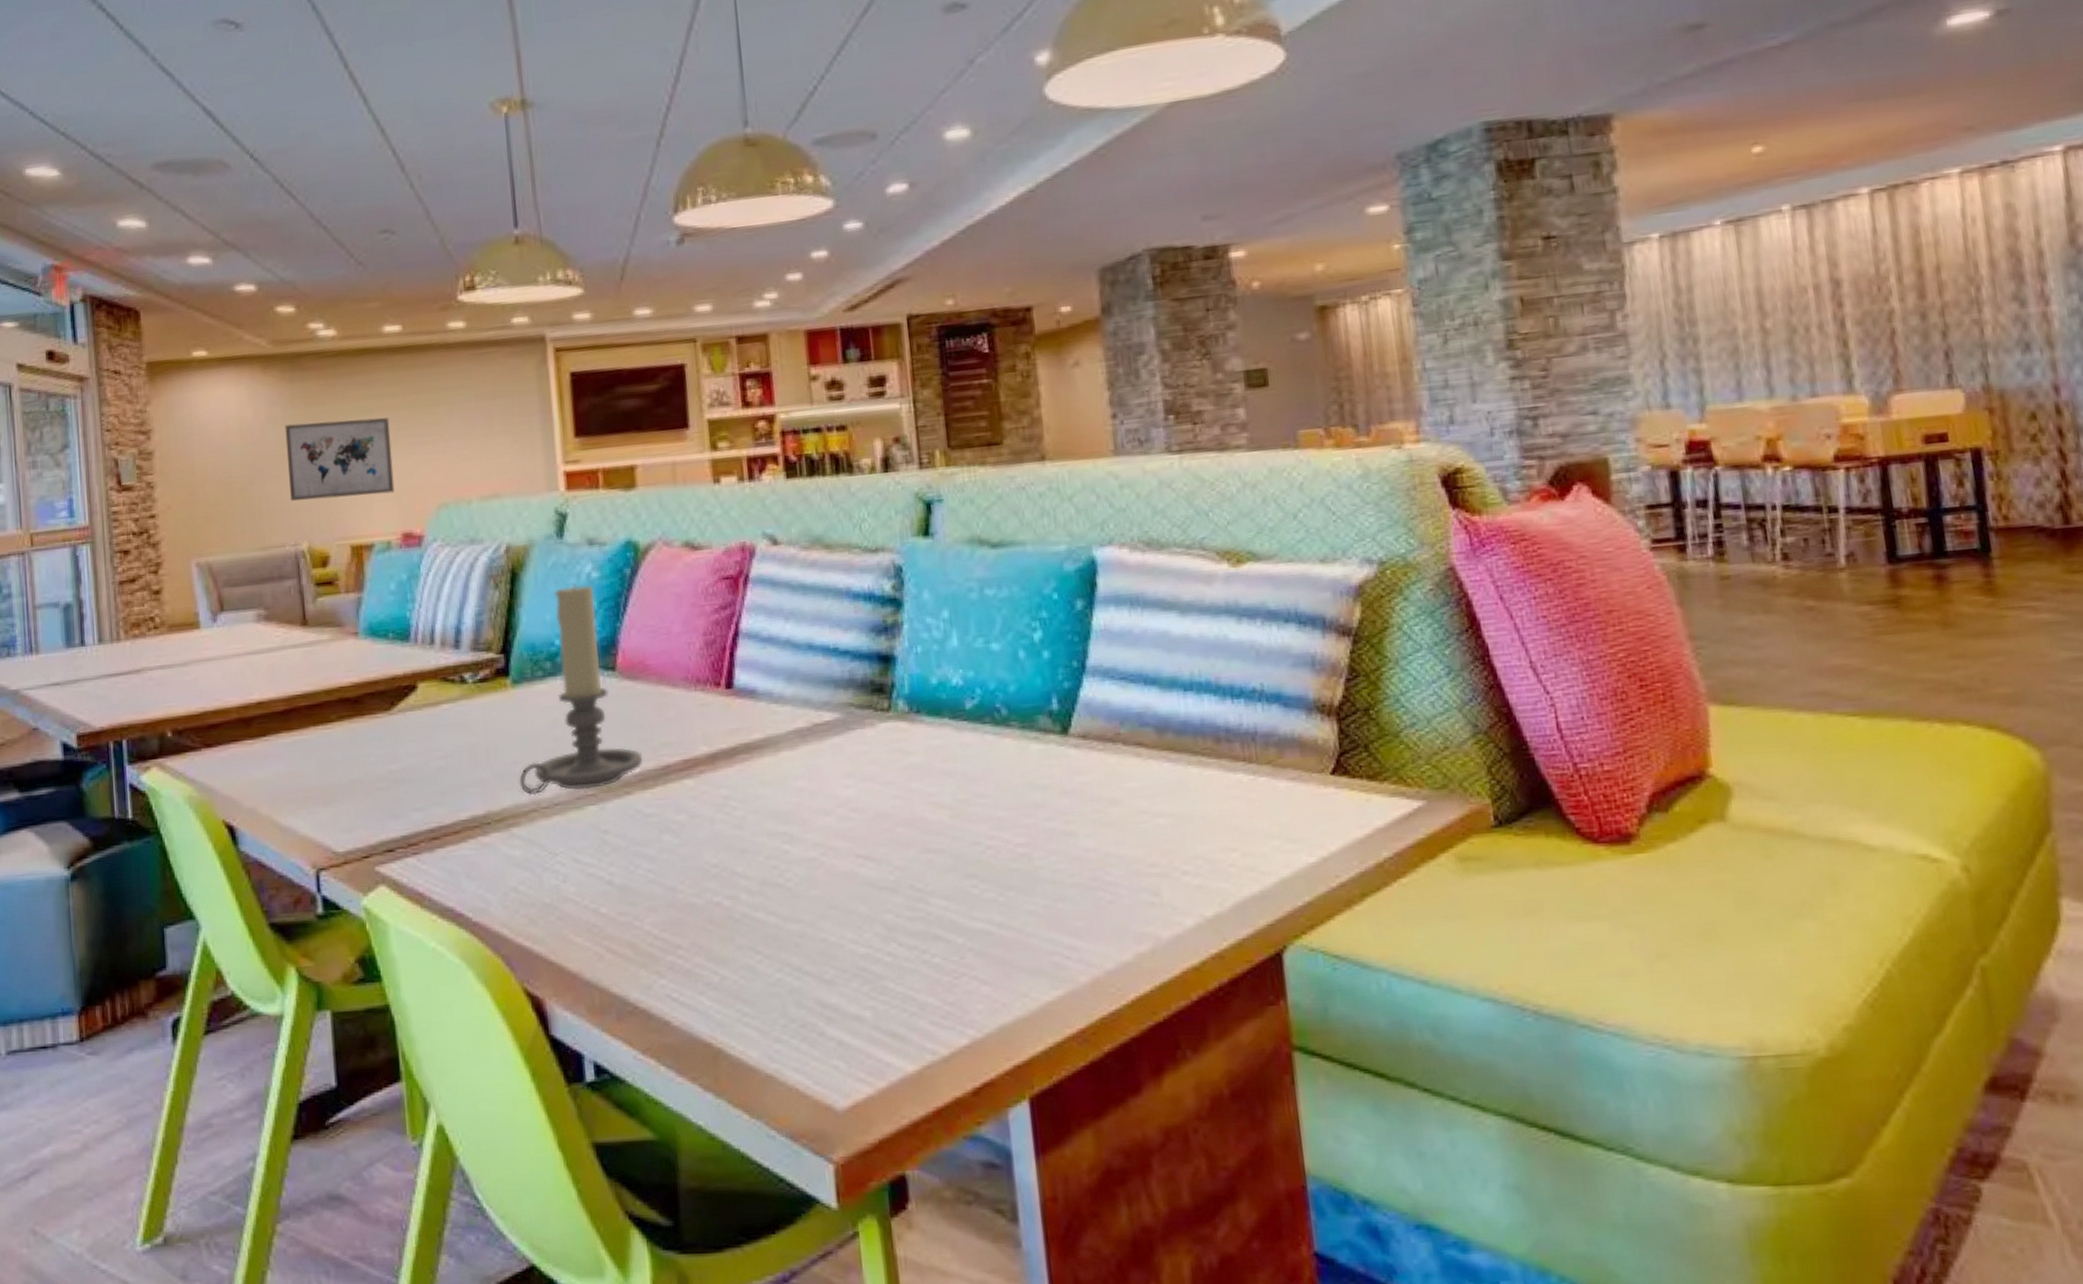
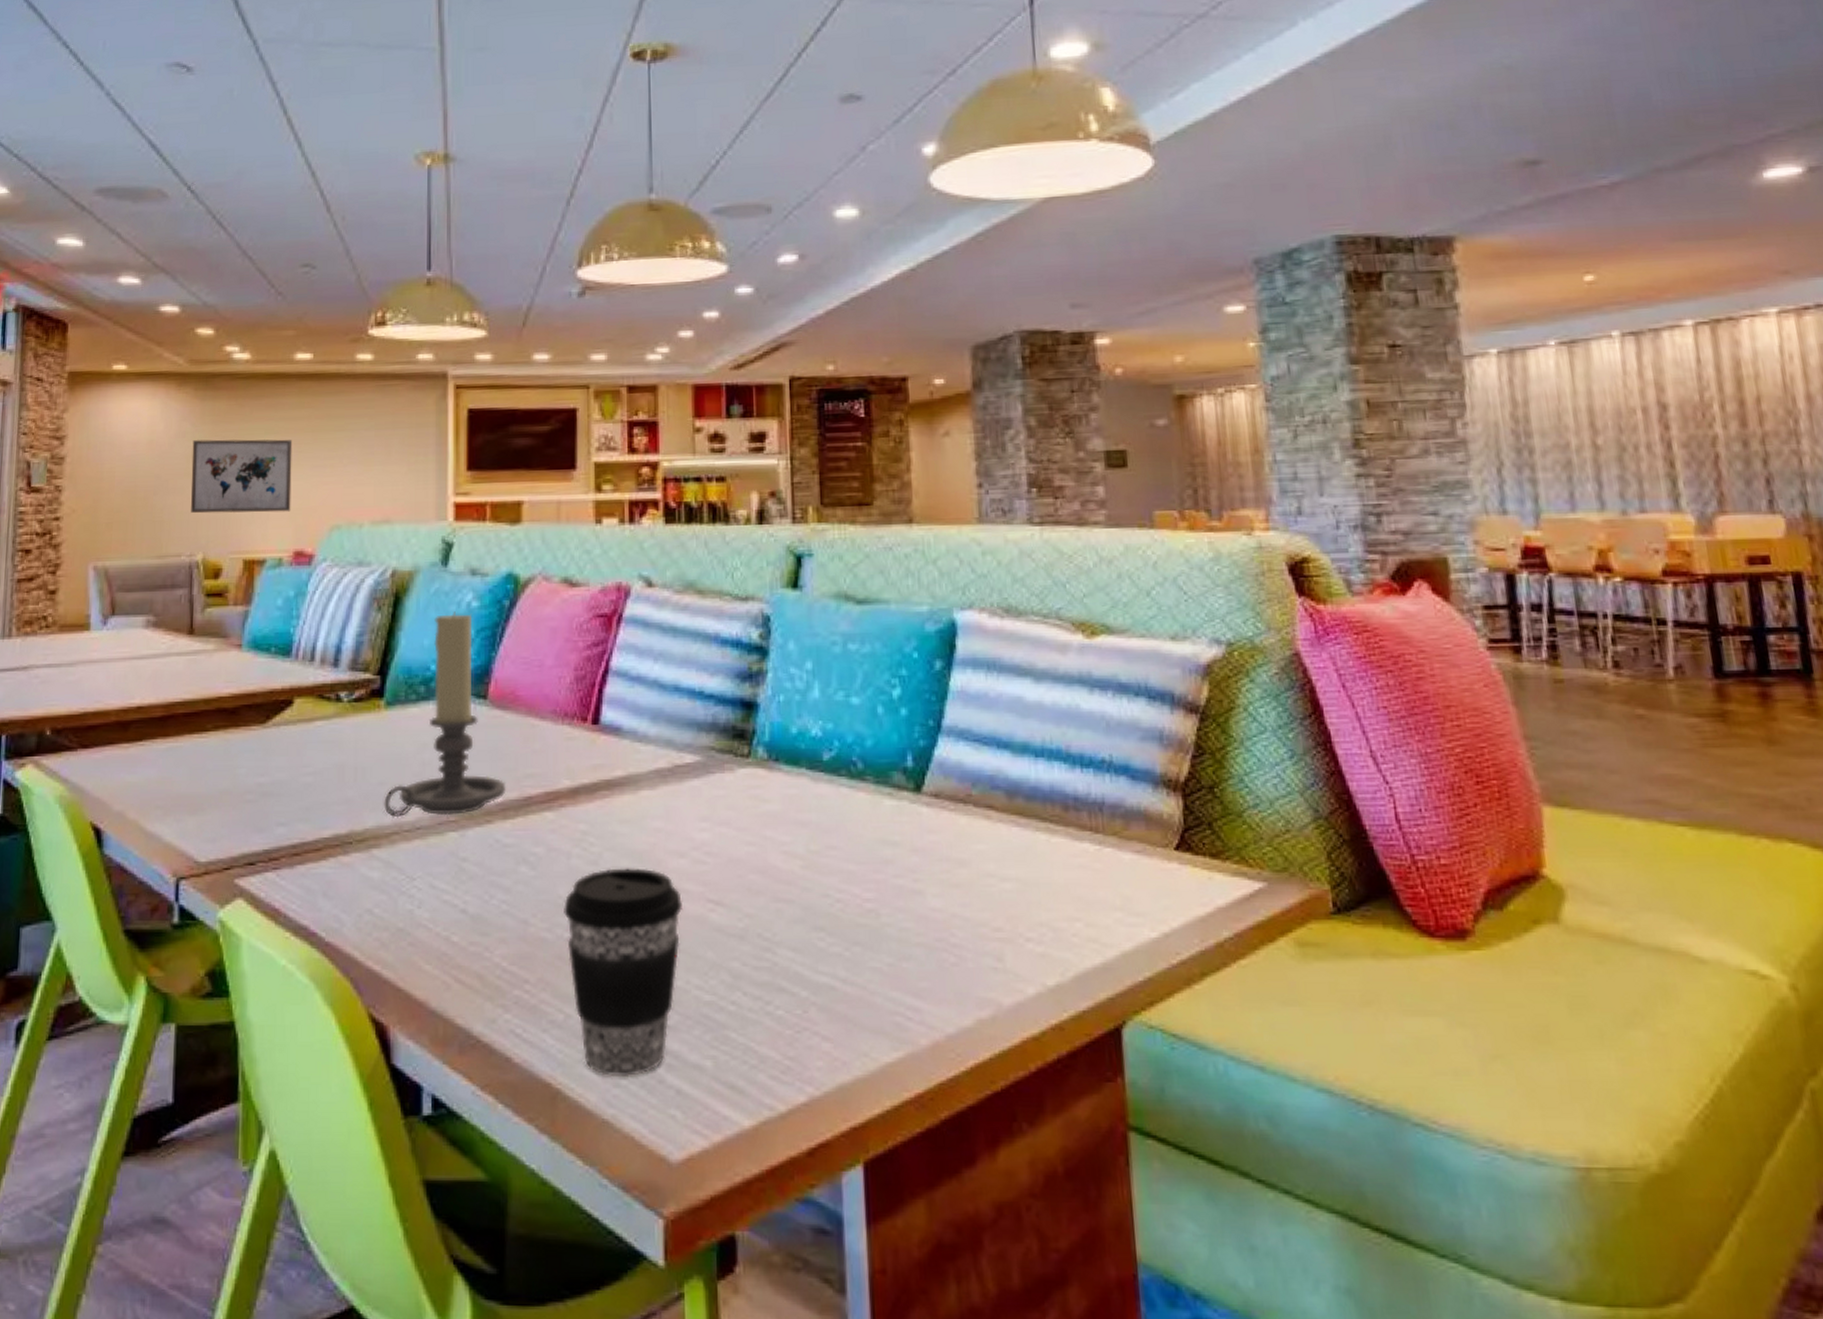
coffee cup: none [710,828,833,1034] -> present [564,868,683,1078]

